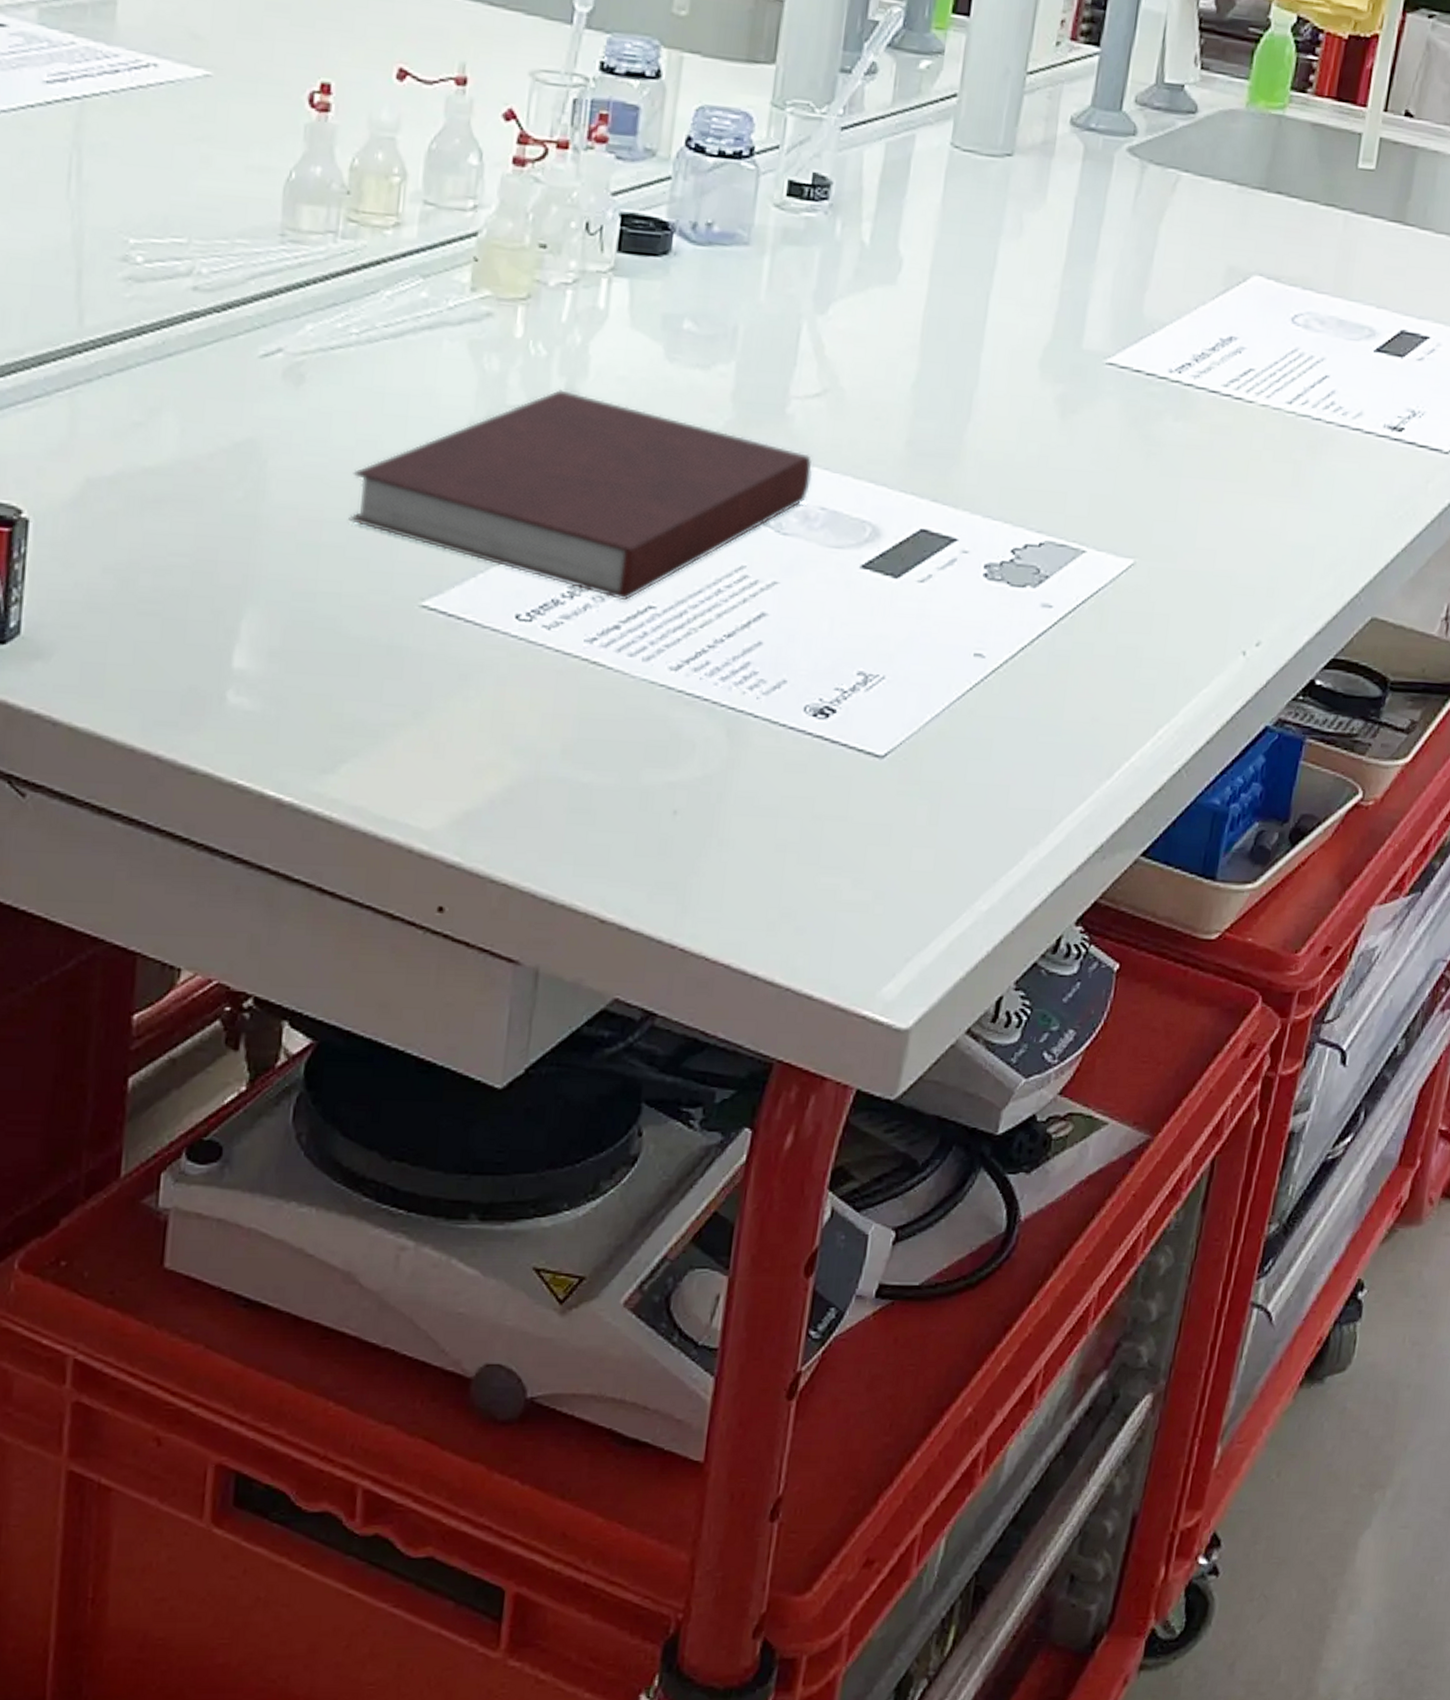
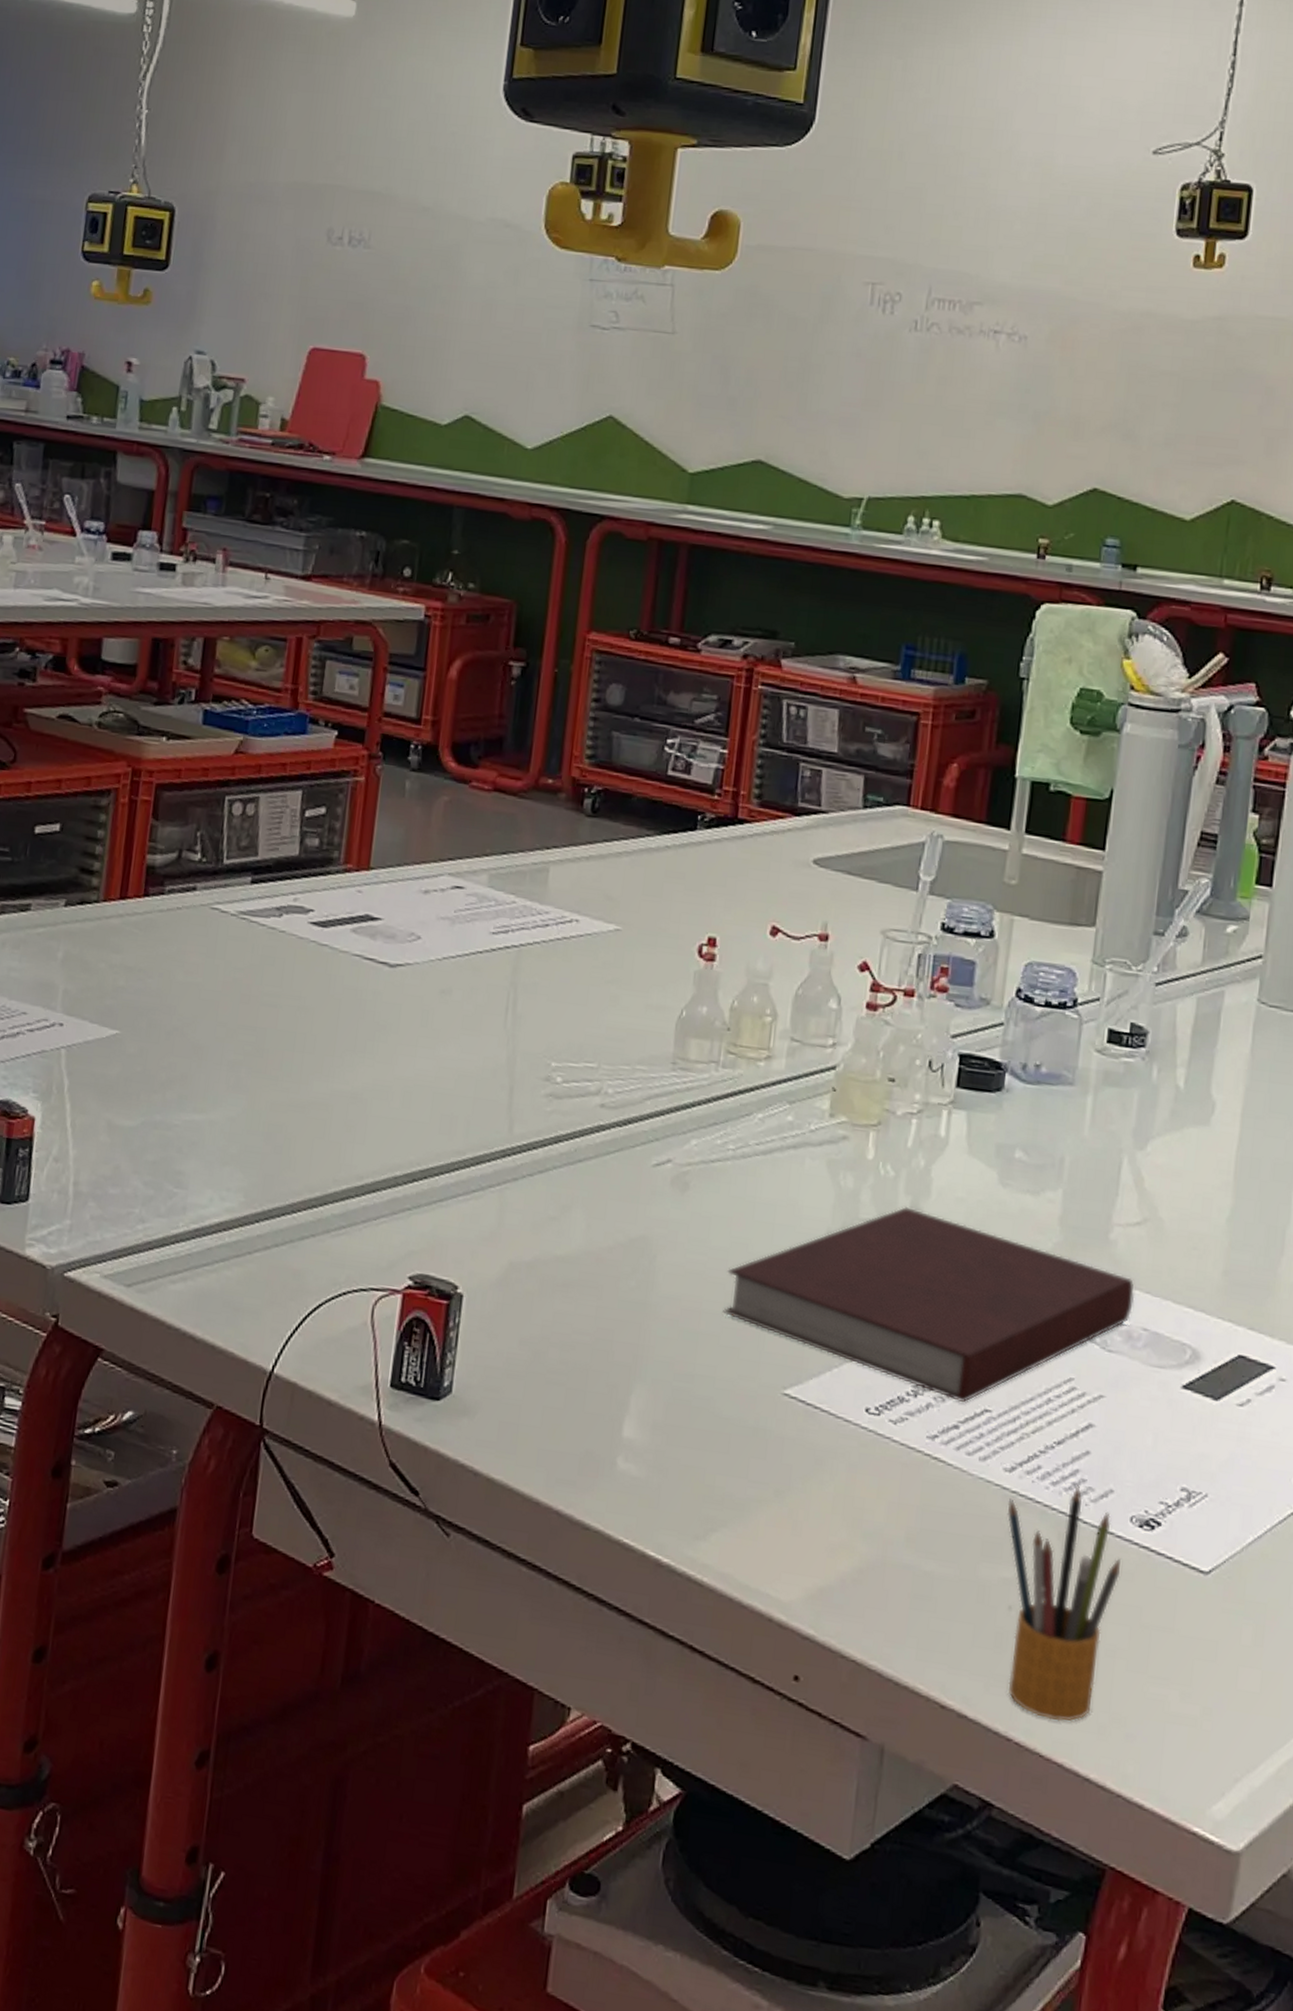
pencil box: none [672,678,793,923] -> present [1007,1485,1121,1722]

